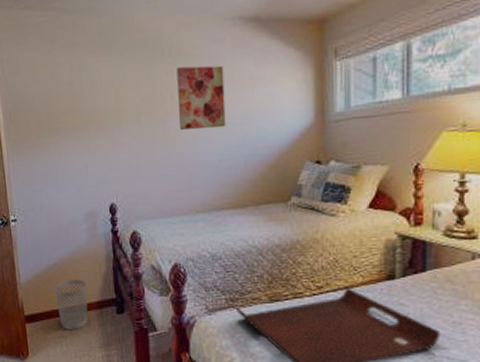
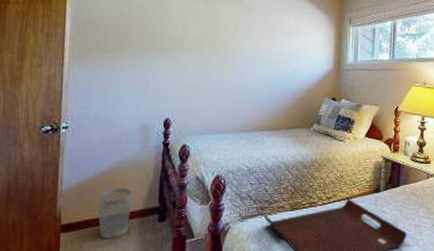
wall art: present [177,65,226,130] -> none [234,11,272,64]

